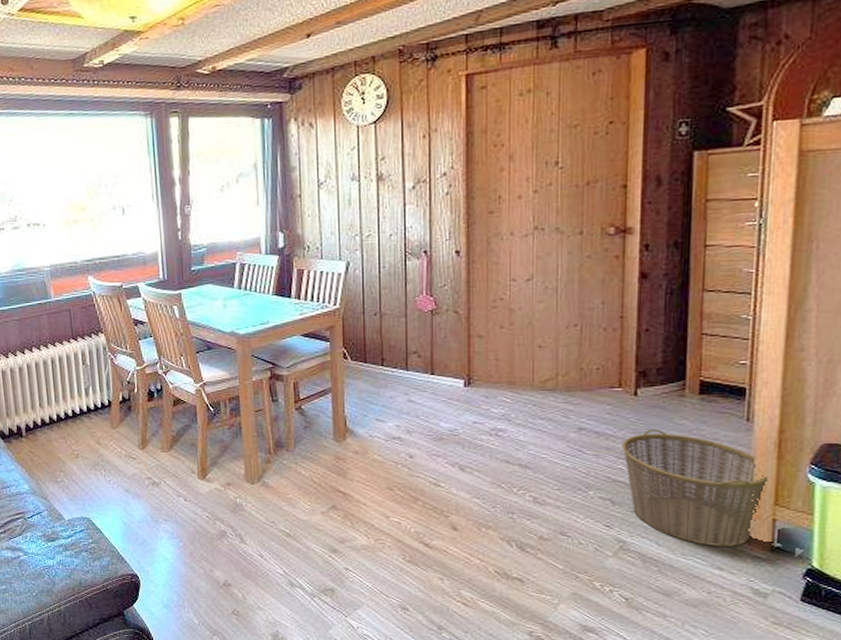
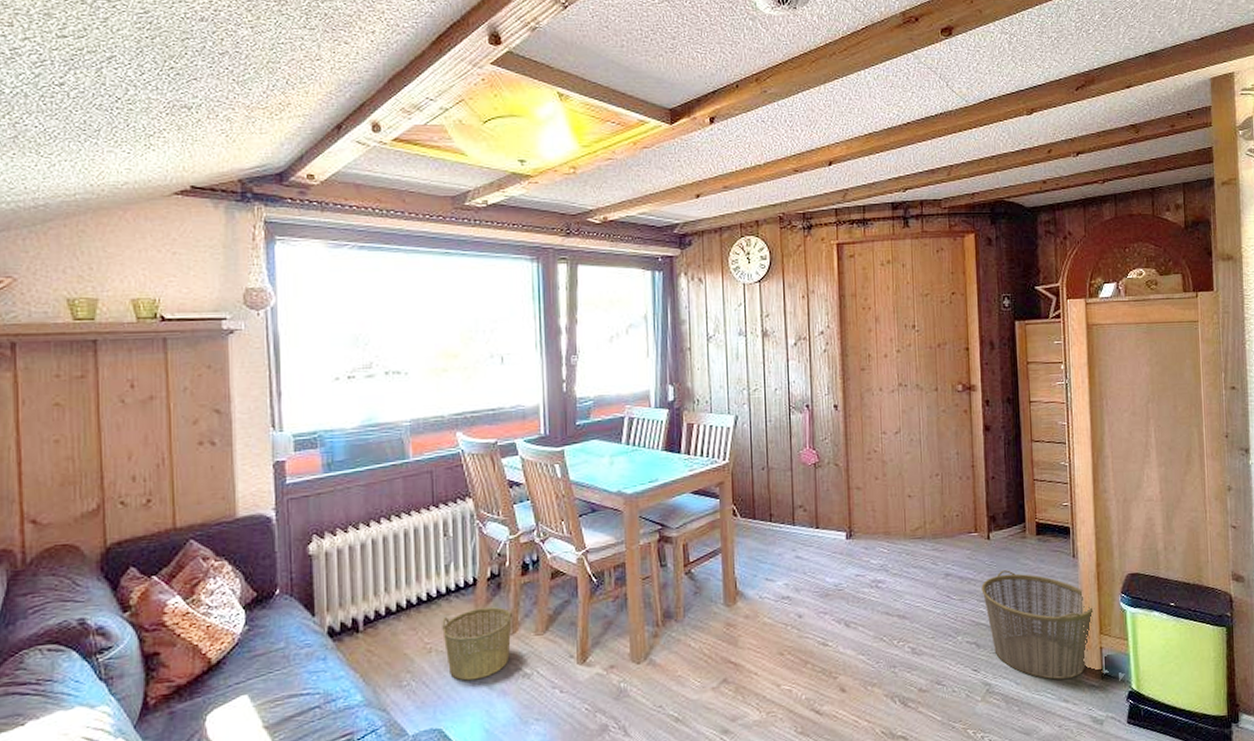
basket: none [85,426,143,483] -> present [442,607,513,681]

